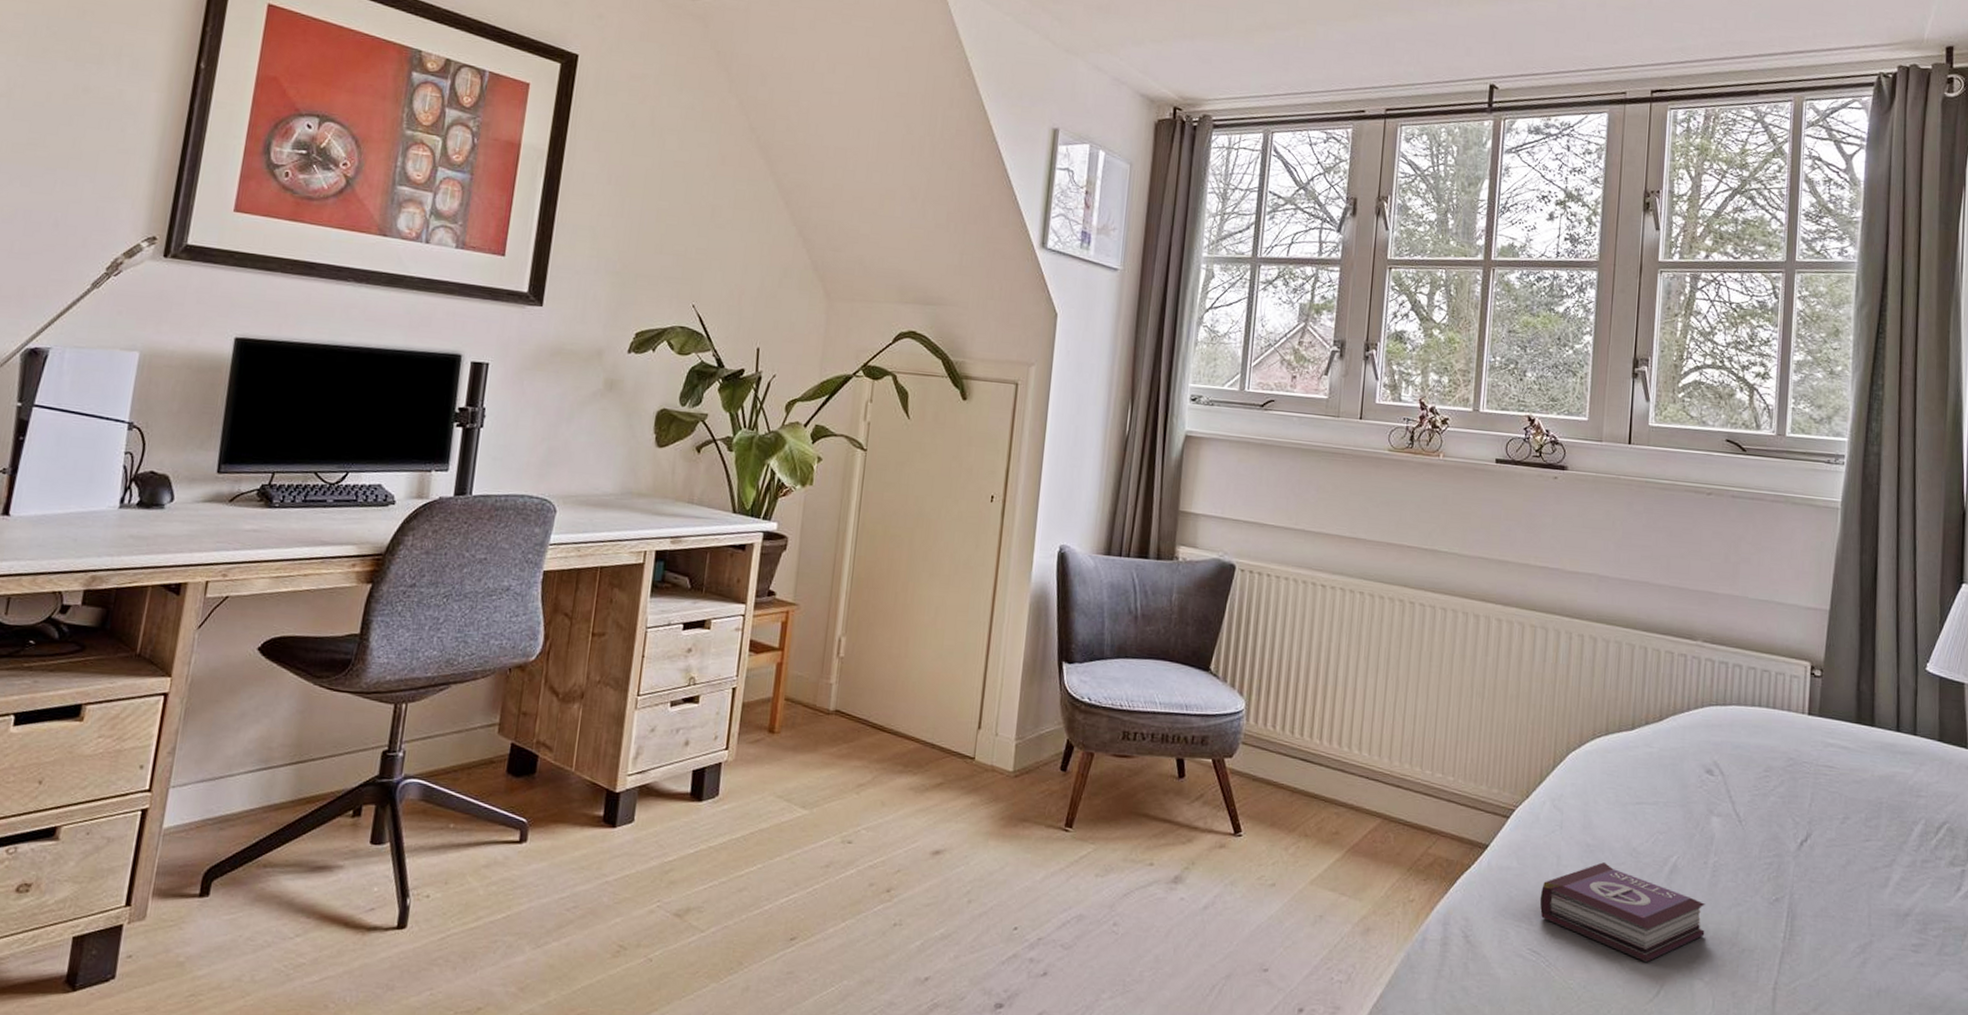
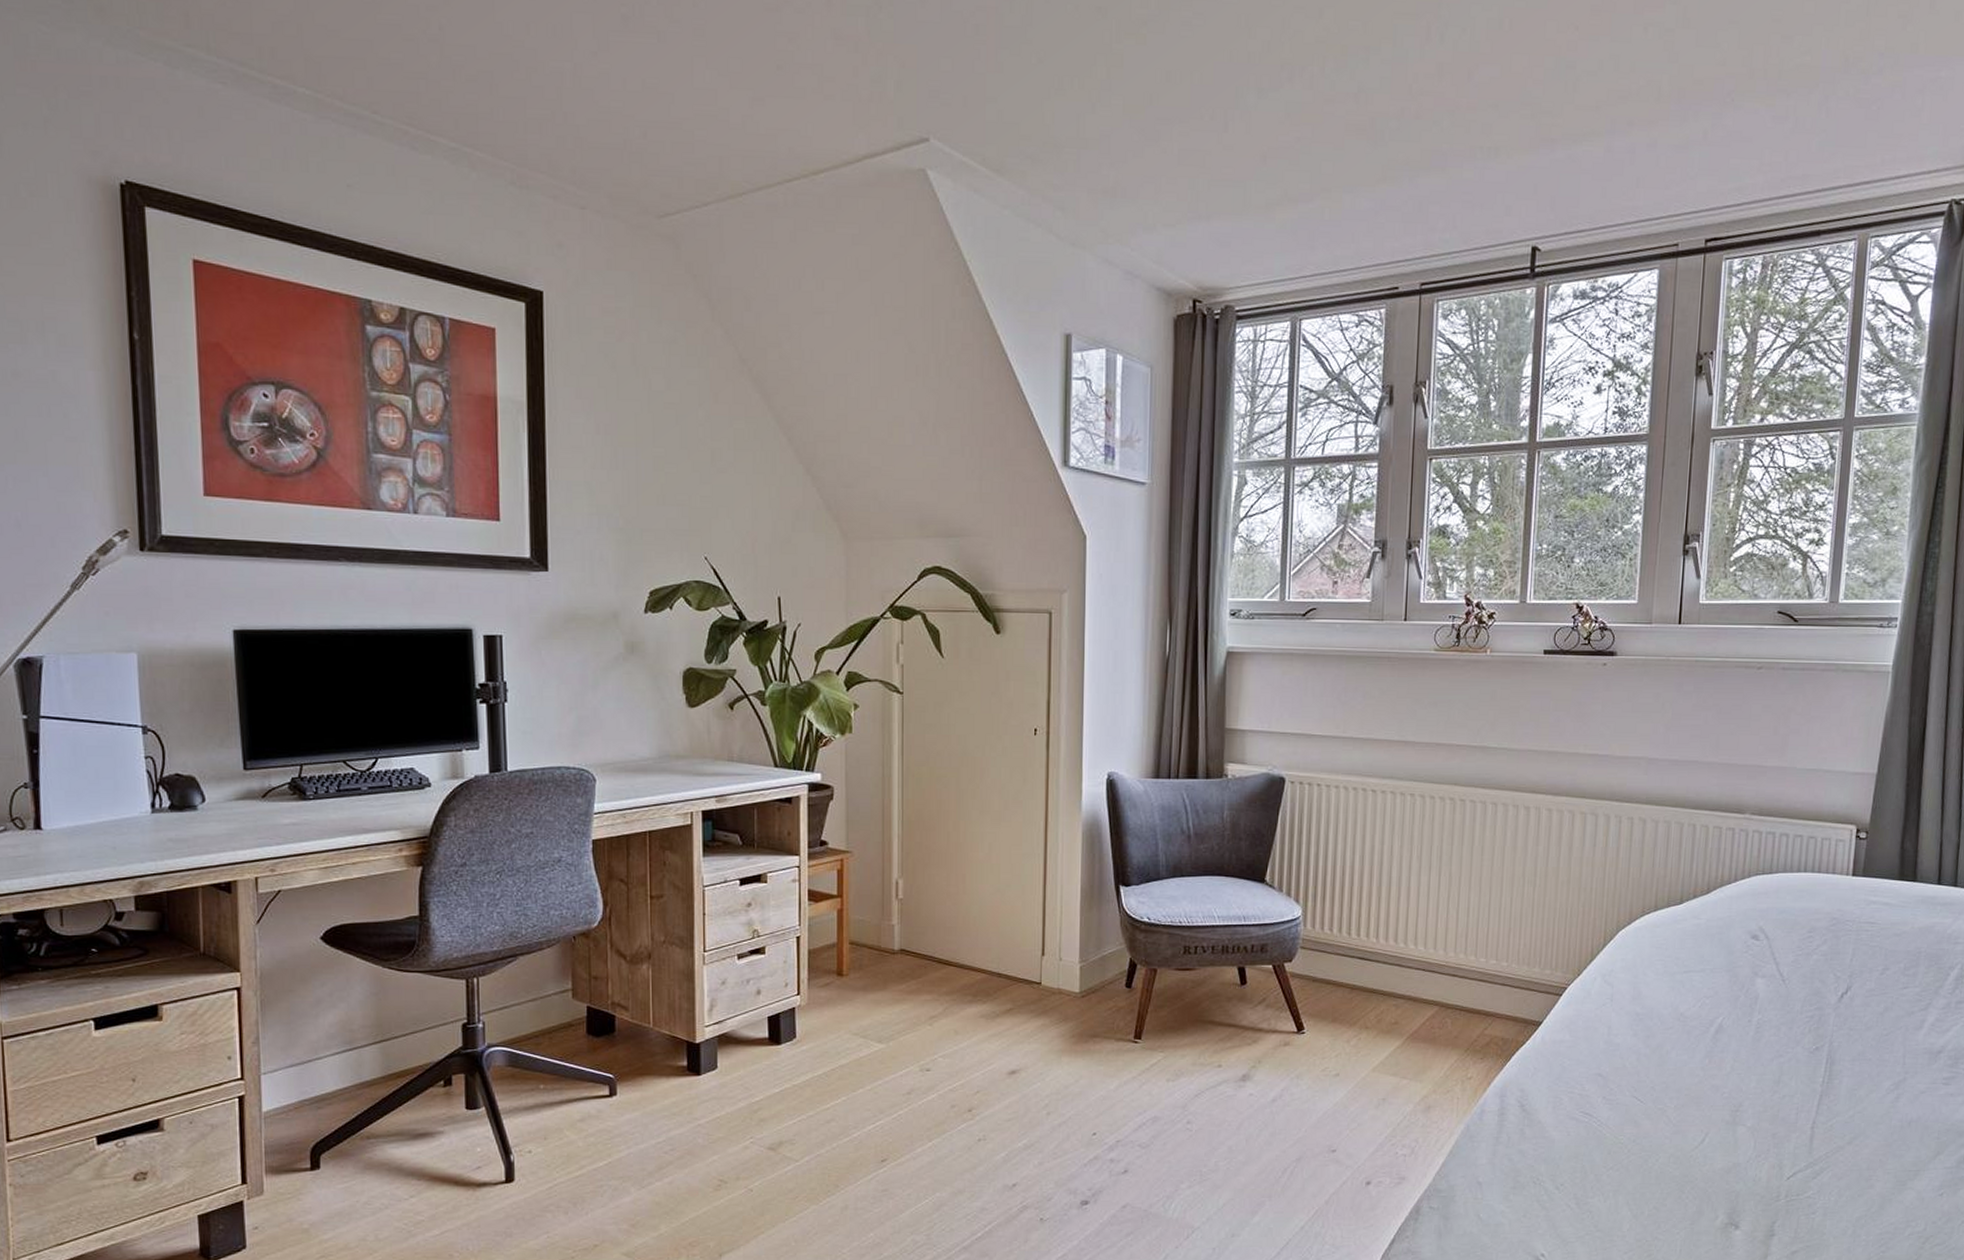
book: present [1539,862,1705,962] -> none [1591,1029,1749,1114]

